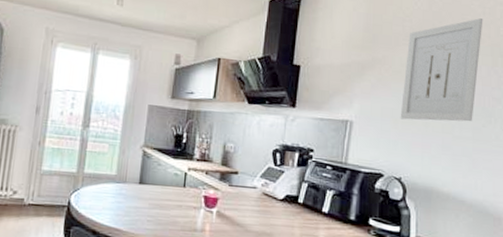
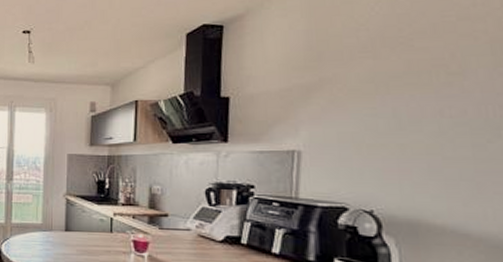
wall art: present [400,18,483,122] -> none [363,12,475,143]

